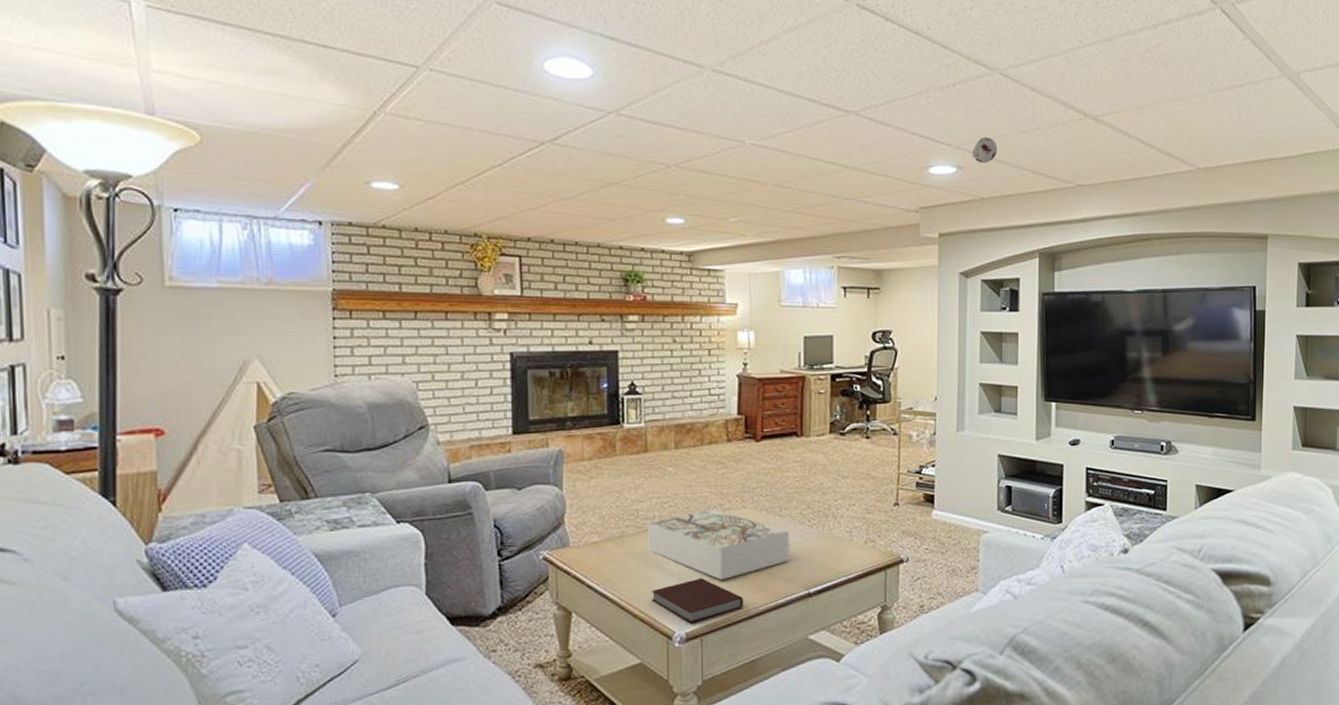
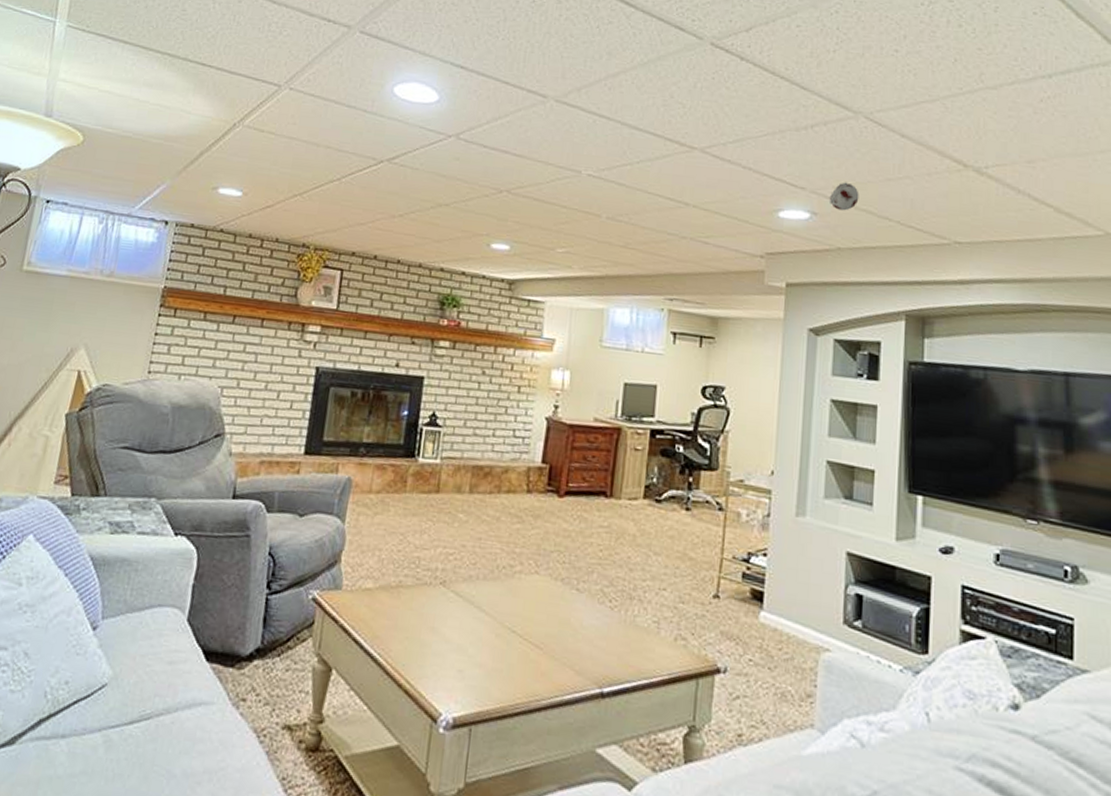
board game: present [648,510,789,580] -> none [424,569,586,659]
notebook: present [651,577,744,623] -> none [420,650,525,706]

